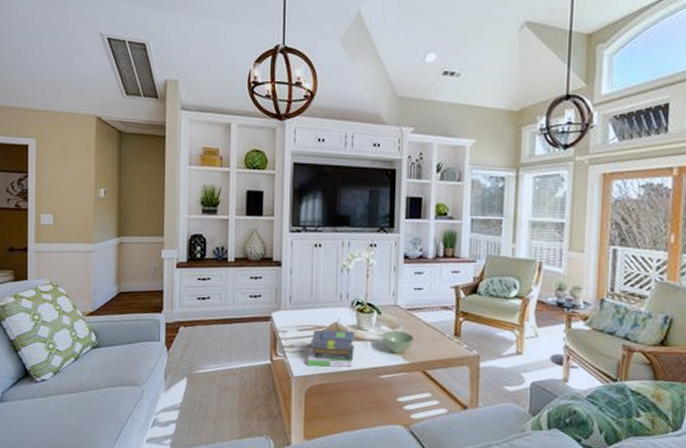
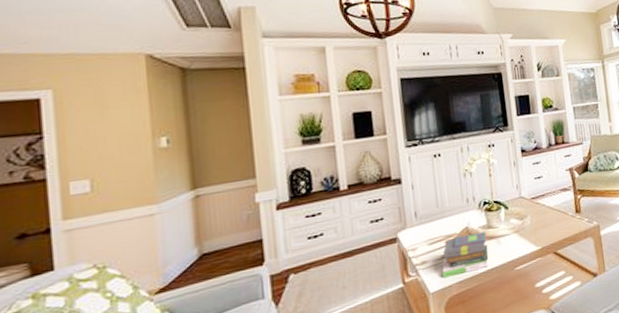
bowl: present [383,330,414,354] -> none [513,219,542,243]

